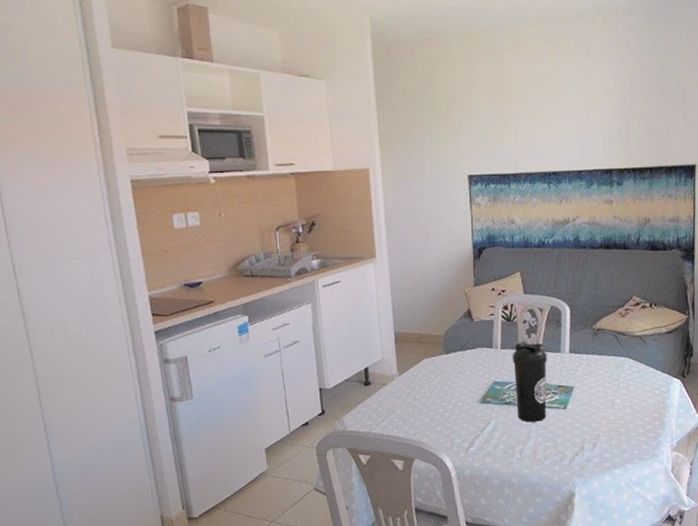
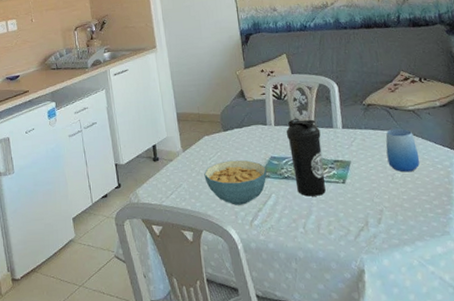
cereal bowl: none [420,384,488,432] -> present [204,160,267,205]
cup: none [609,354,640,398] -> present [385,128,420,173]

